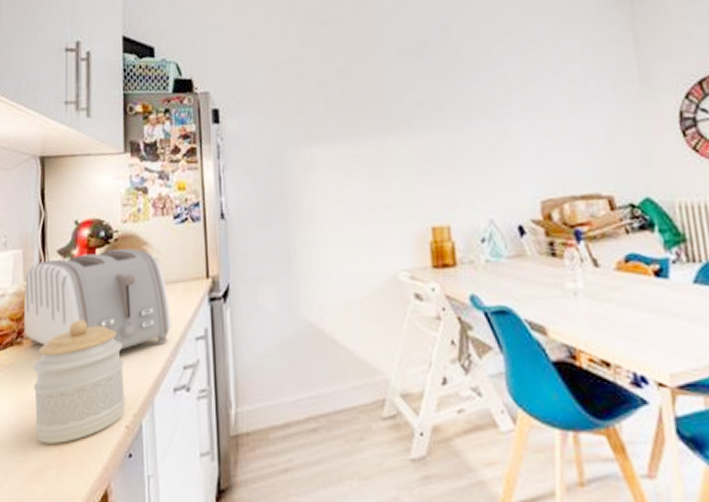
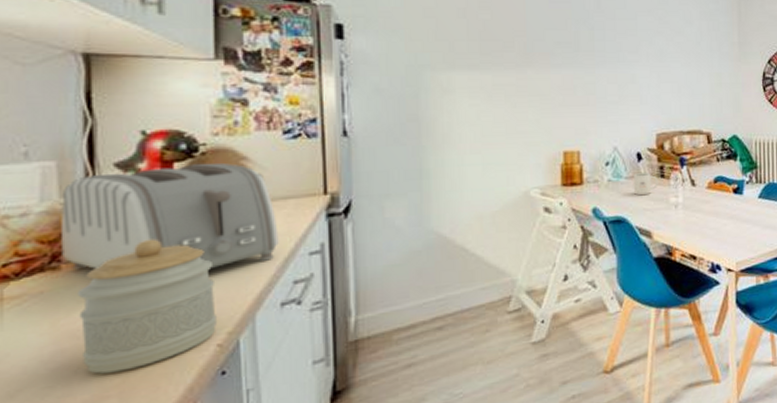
mug: none [516,250,549,280] -> present [633,173,658,196]

